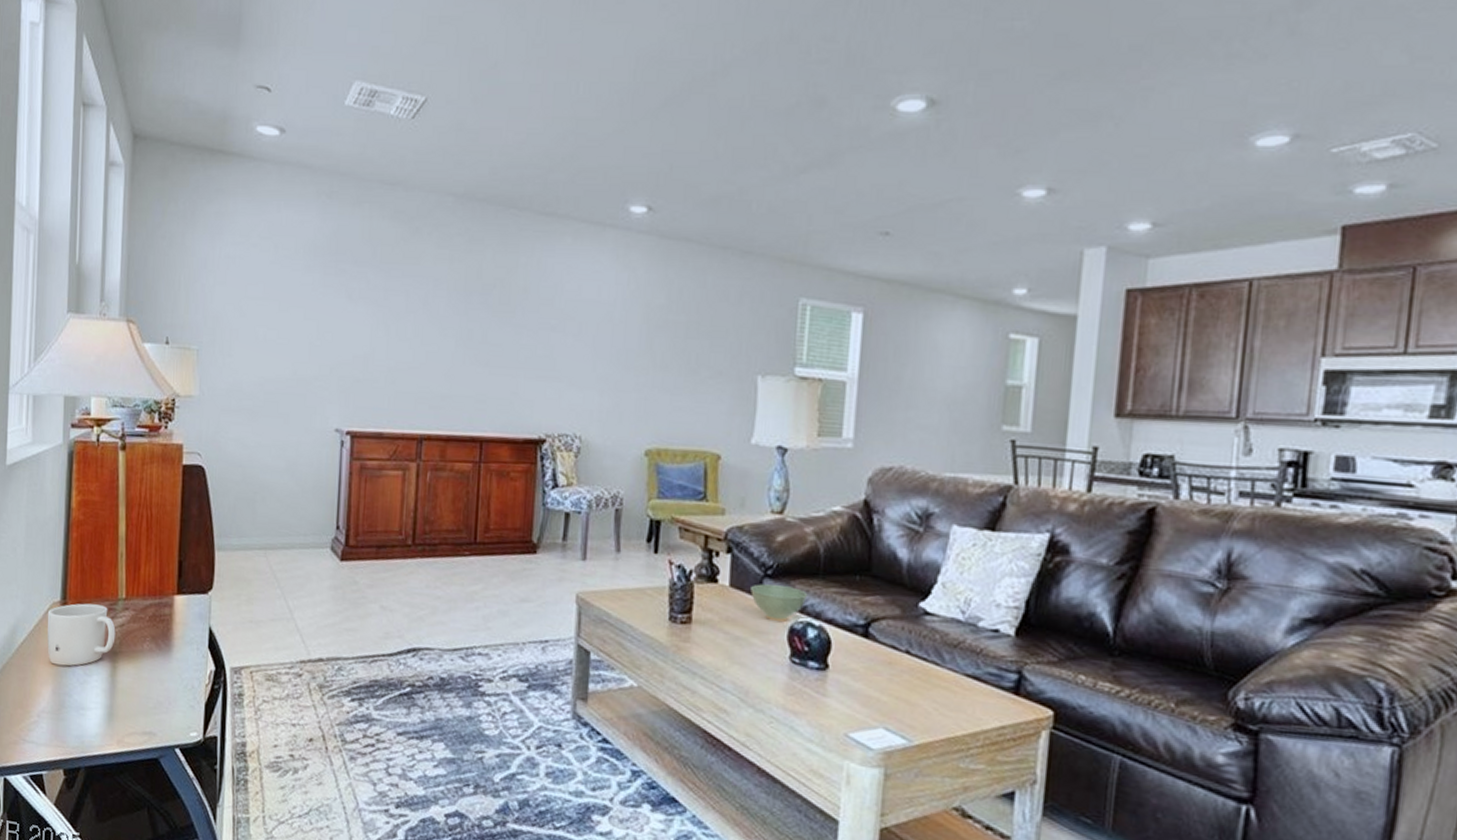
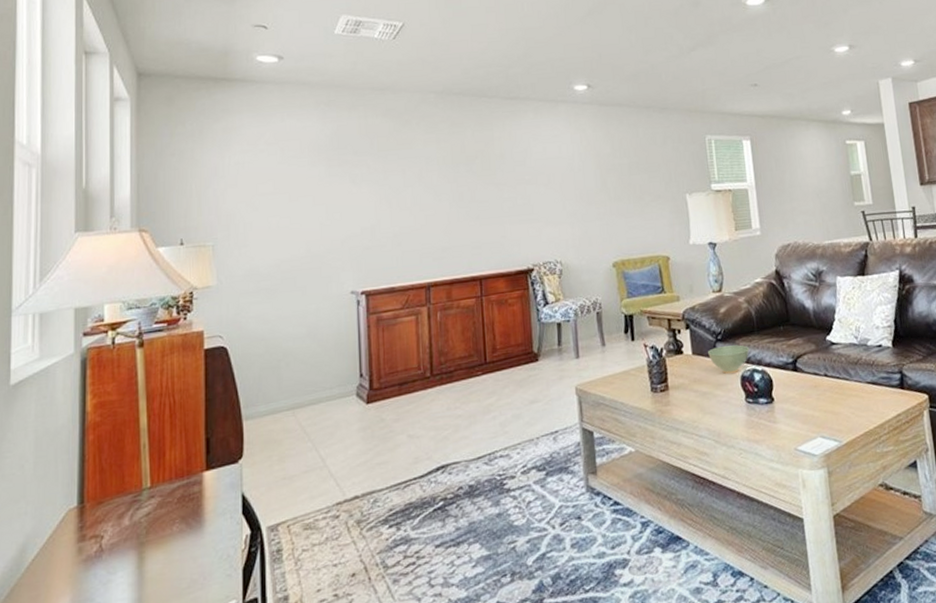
mug: present [47,603,116,667] -> none [62,499,141,573]

